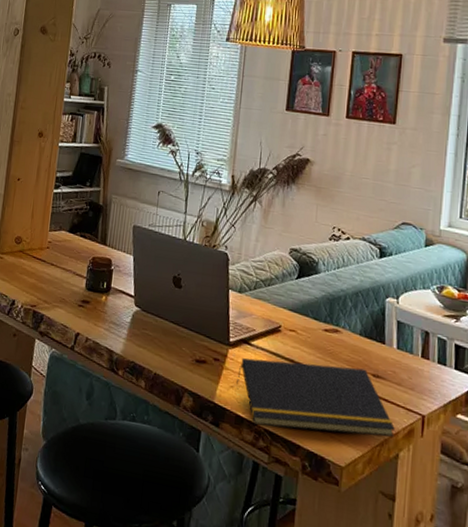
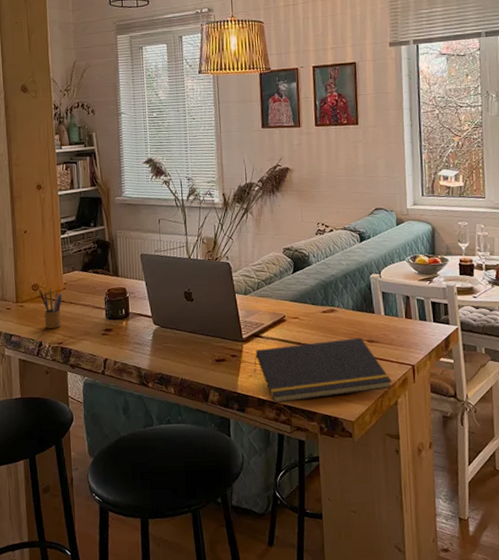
pencil box: none [21,243,46,289] -> present [39,288,63,329]

